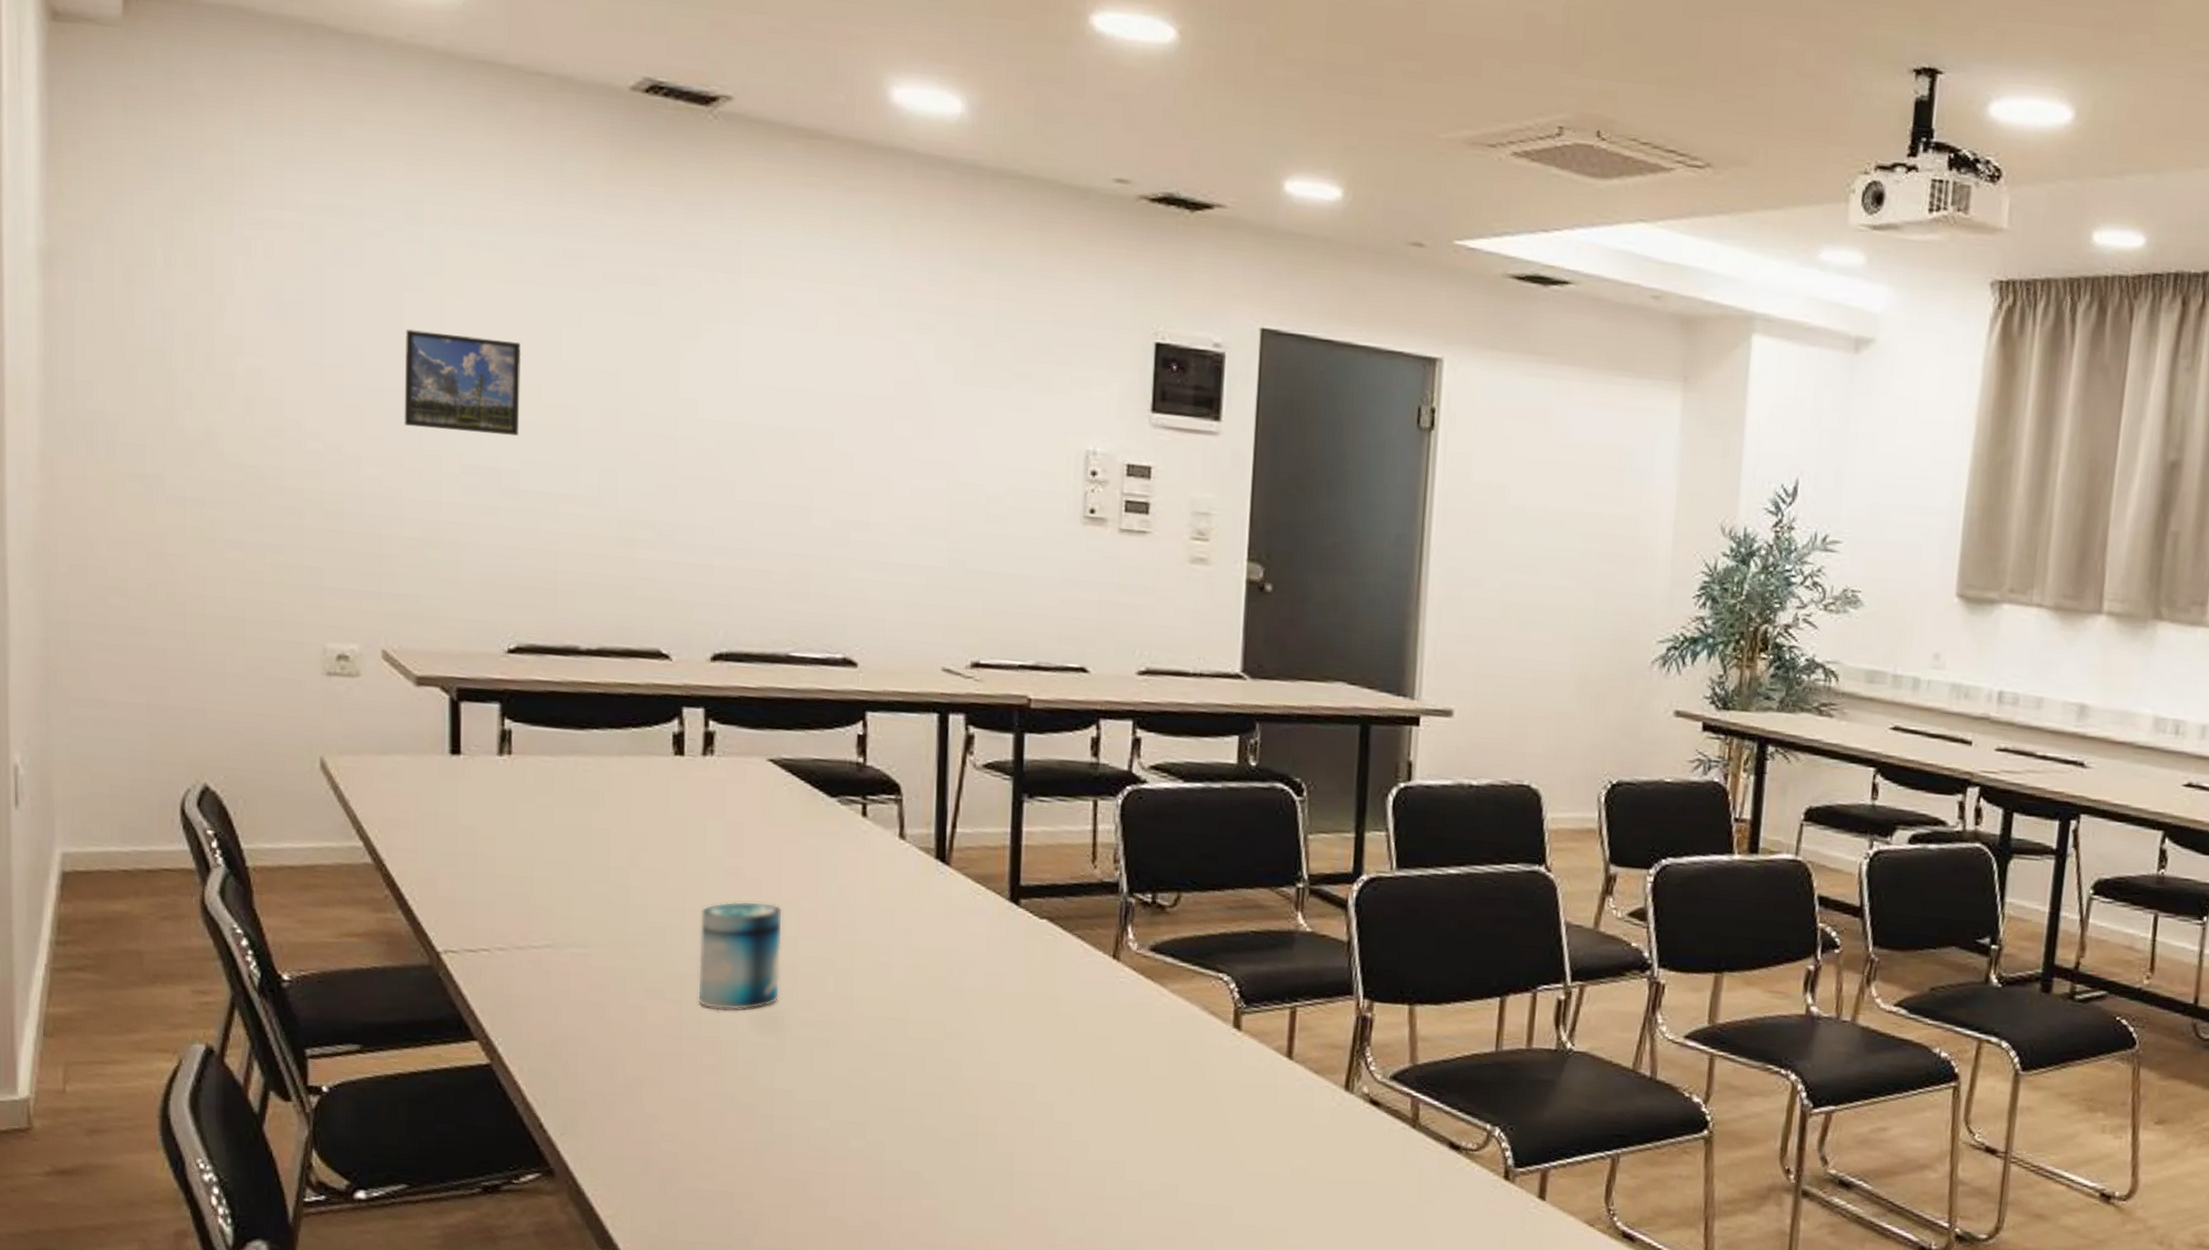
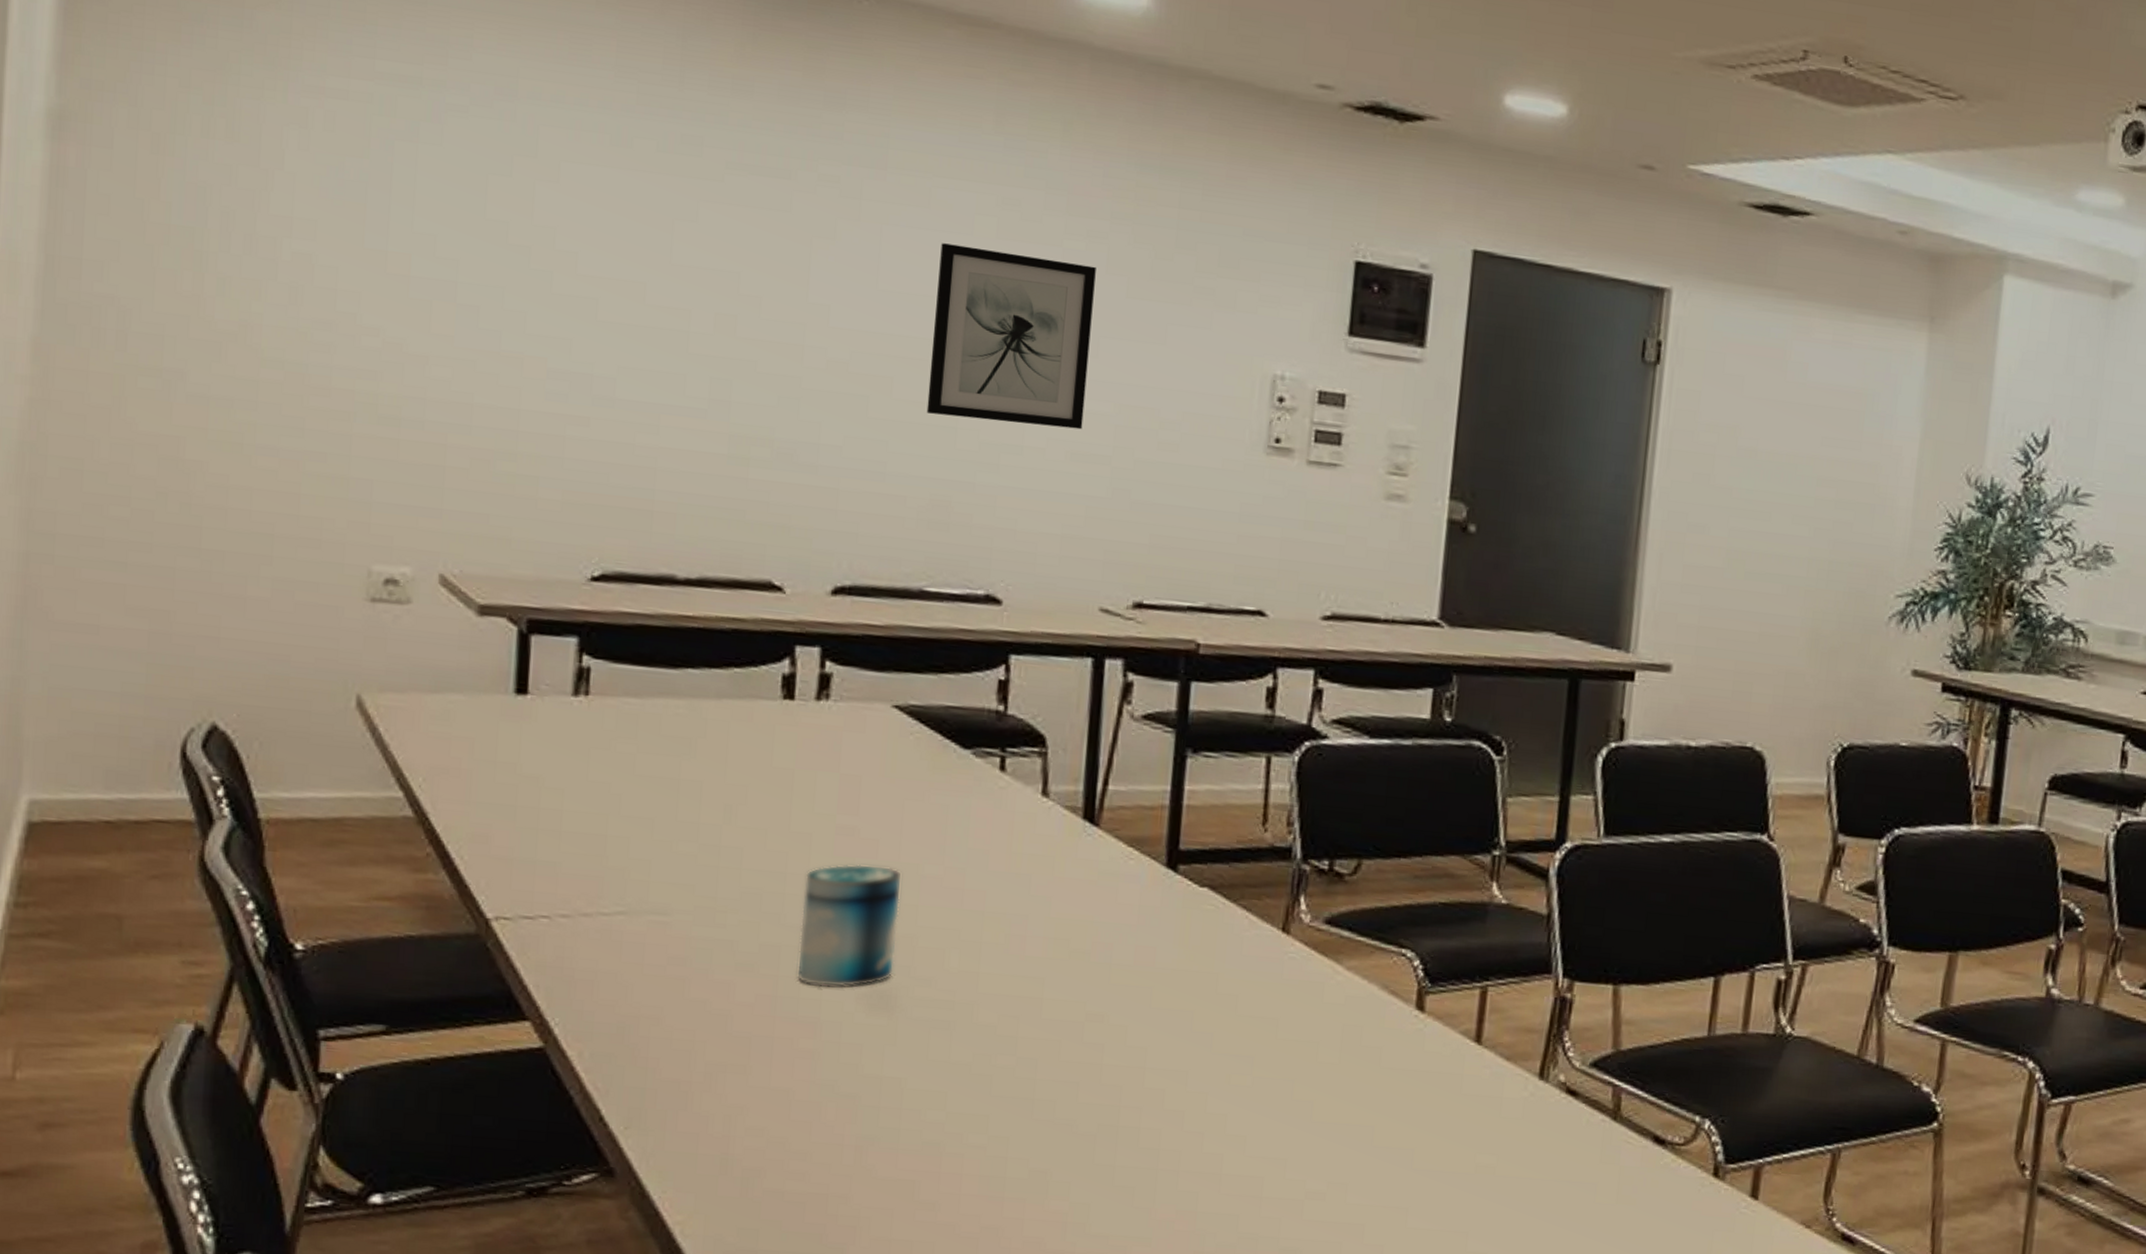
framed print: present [404,329,522,436] -> none [480,215,626,339]
wall art: none [785,339,926,506] -> present [926,243,1096,430]

